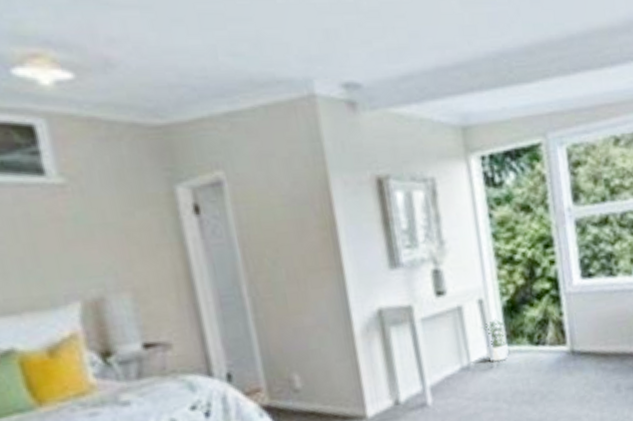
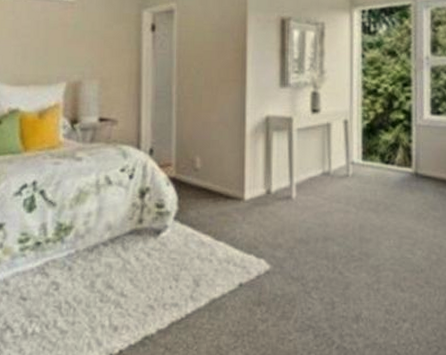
potted plant: present [481,318,509,362] -> none [343,137,363,172]

